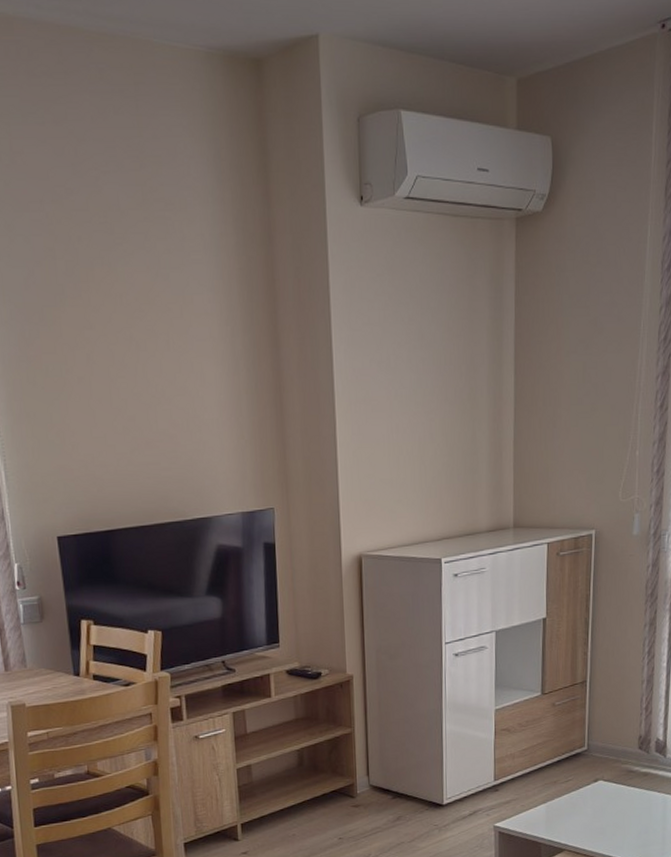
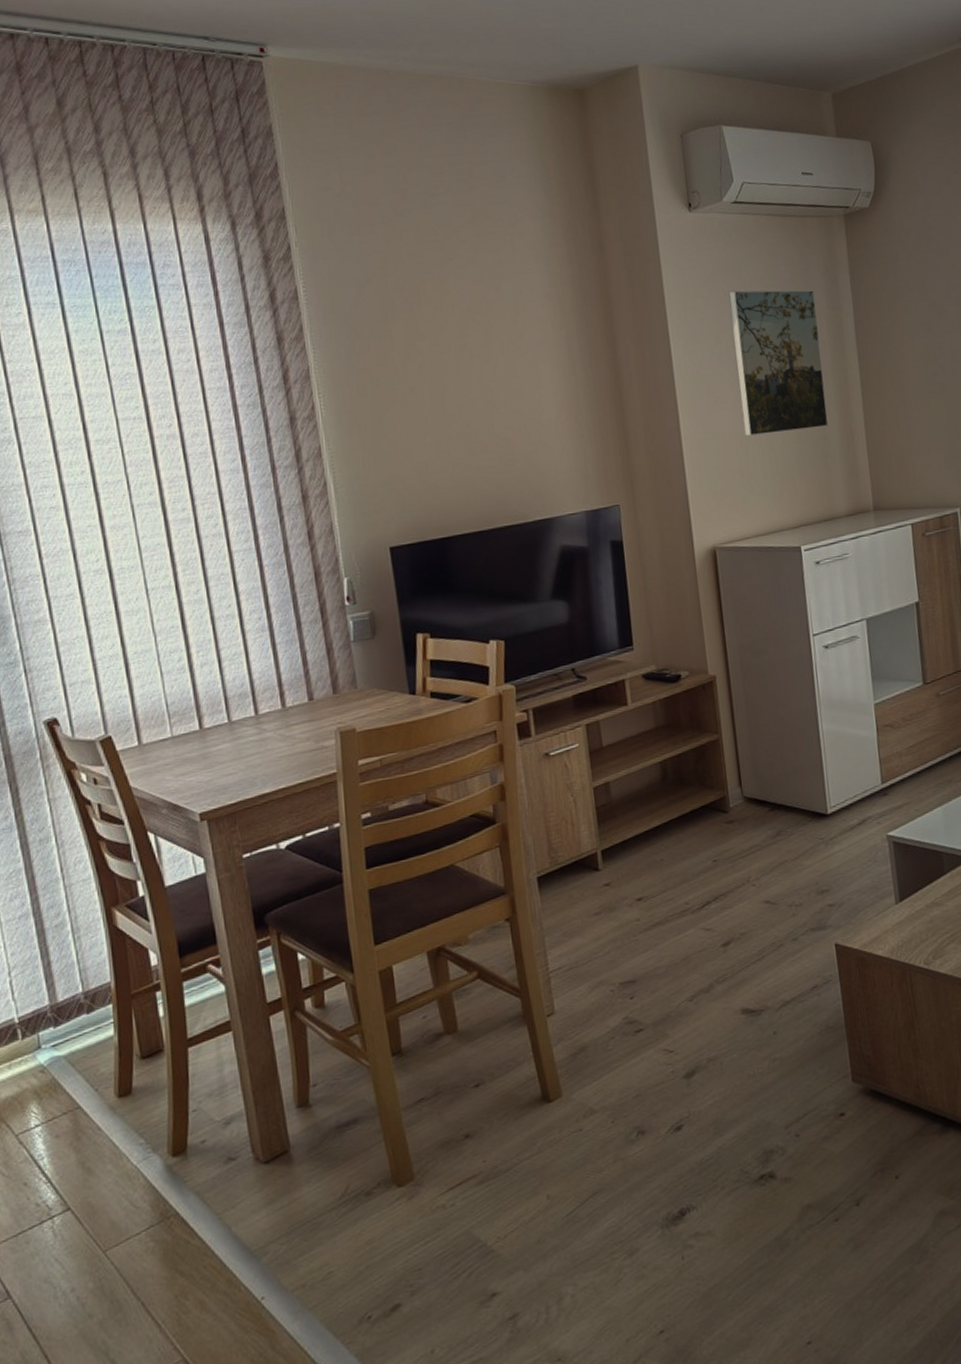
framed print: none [393,294,479,448] -> present [729,289,829,437]

